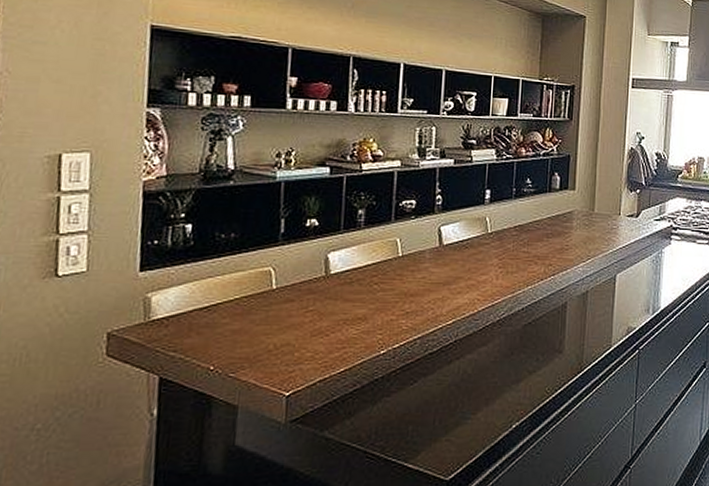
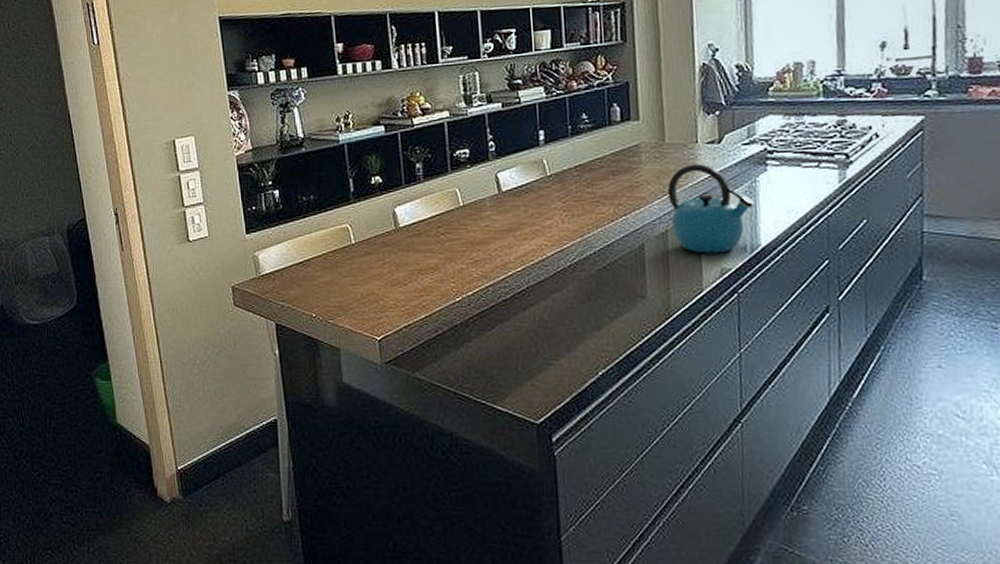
kettle: none [591,233,659,314] -> present [667,164,755,254]

